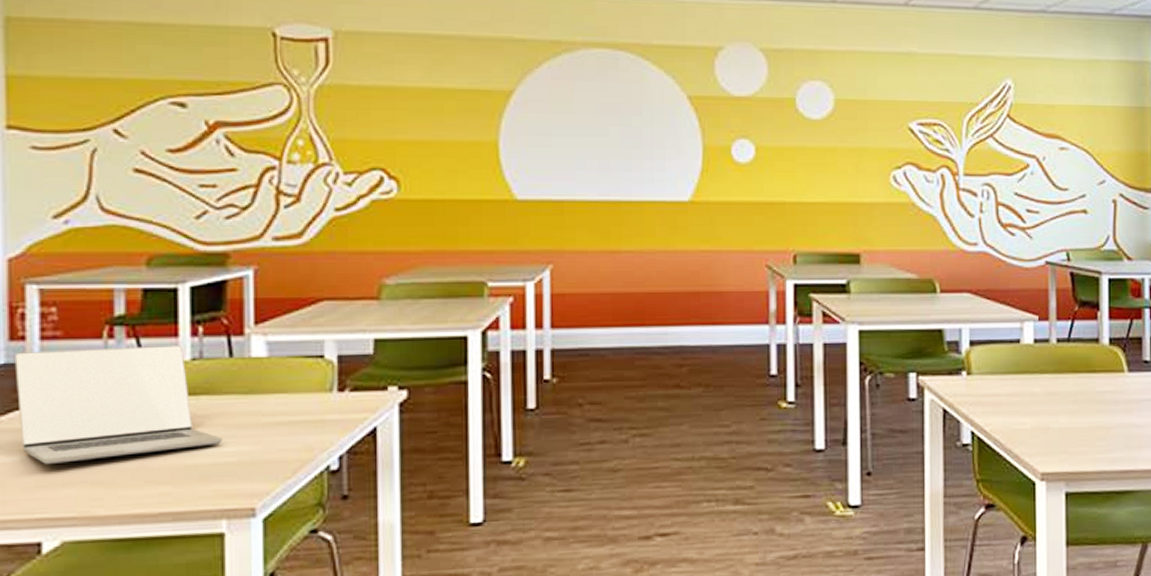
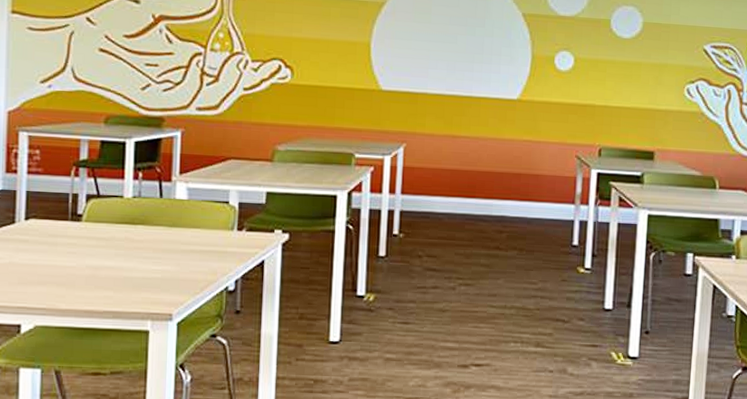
laptop: present [14,346,222,464] -> none [8,182,151,267]

